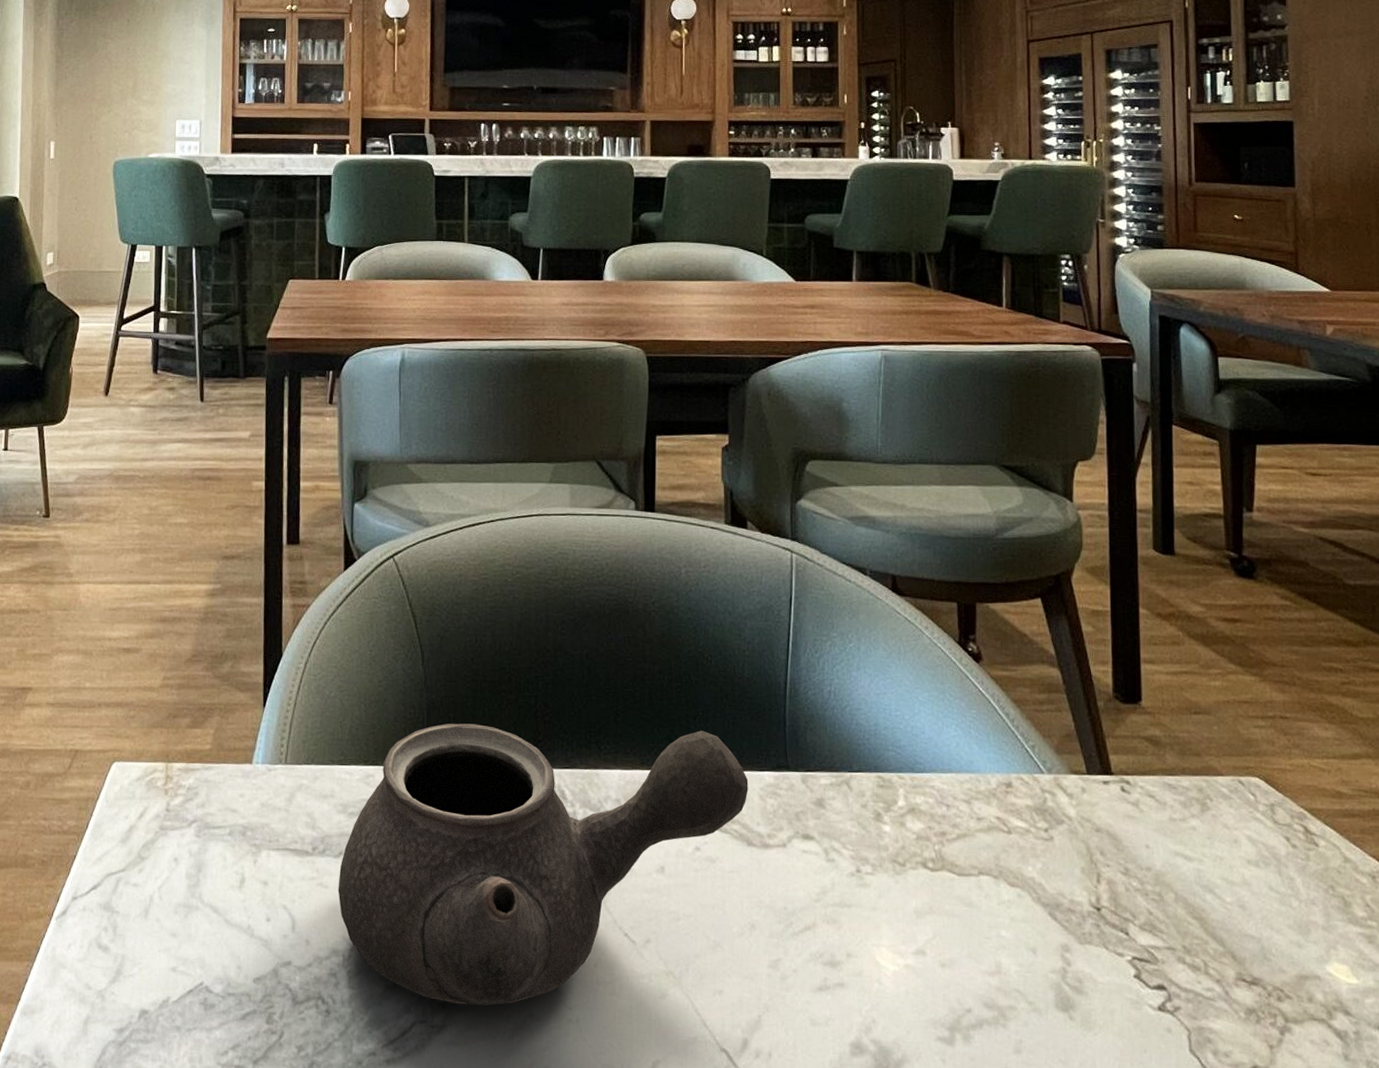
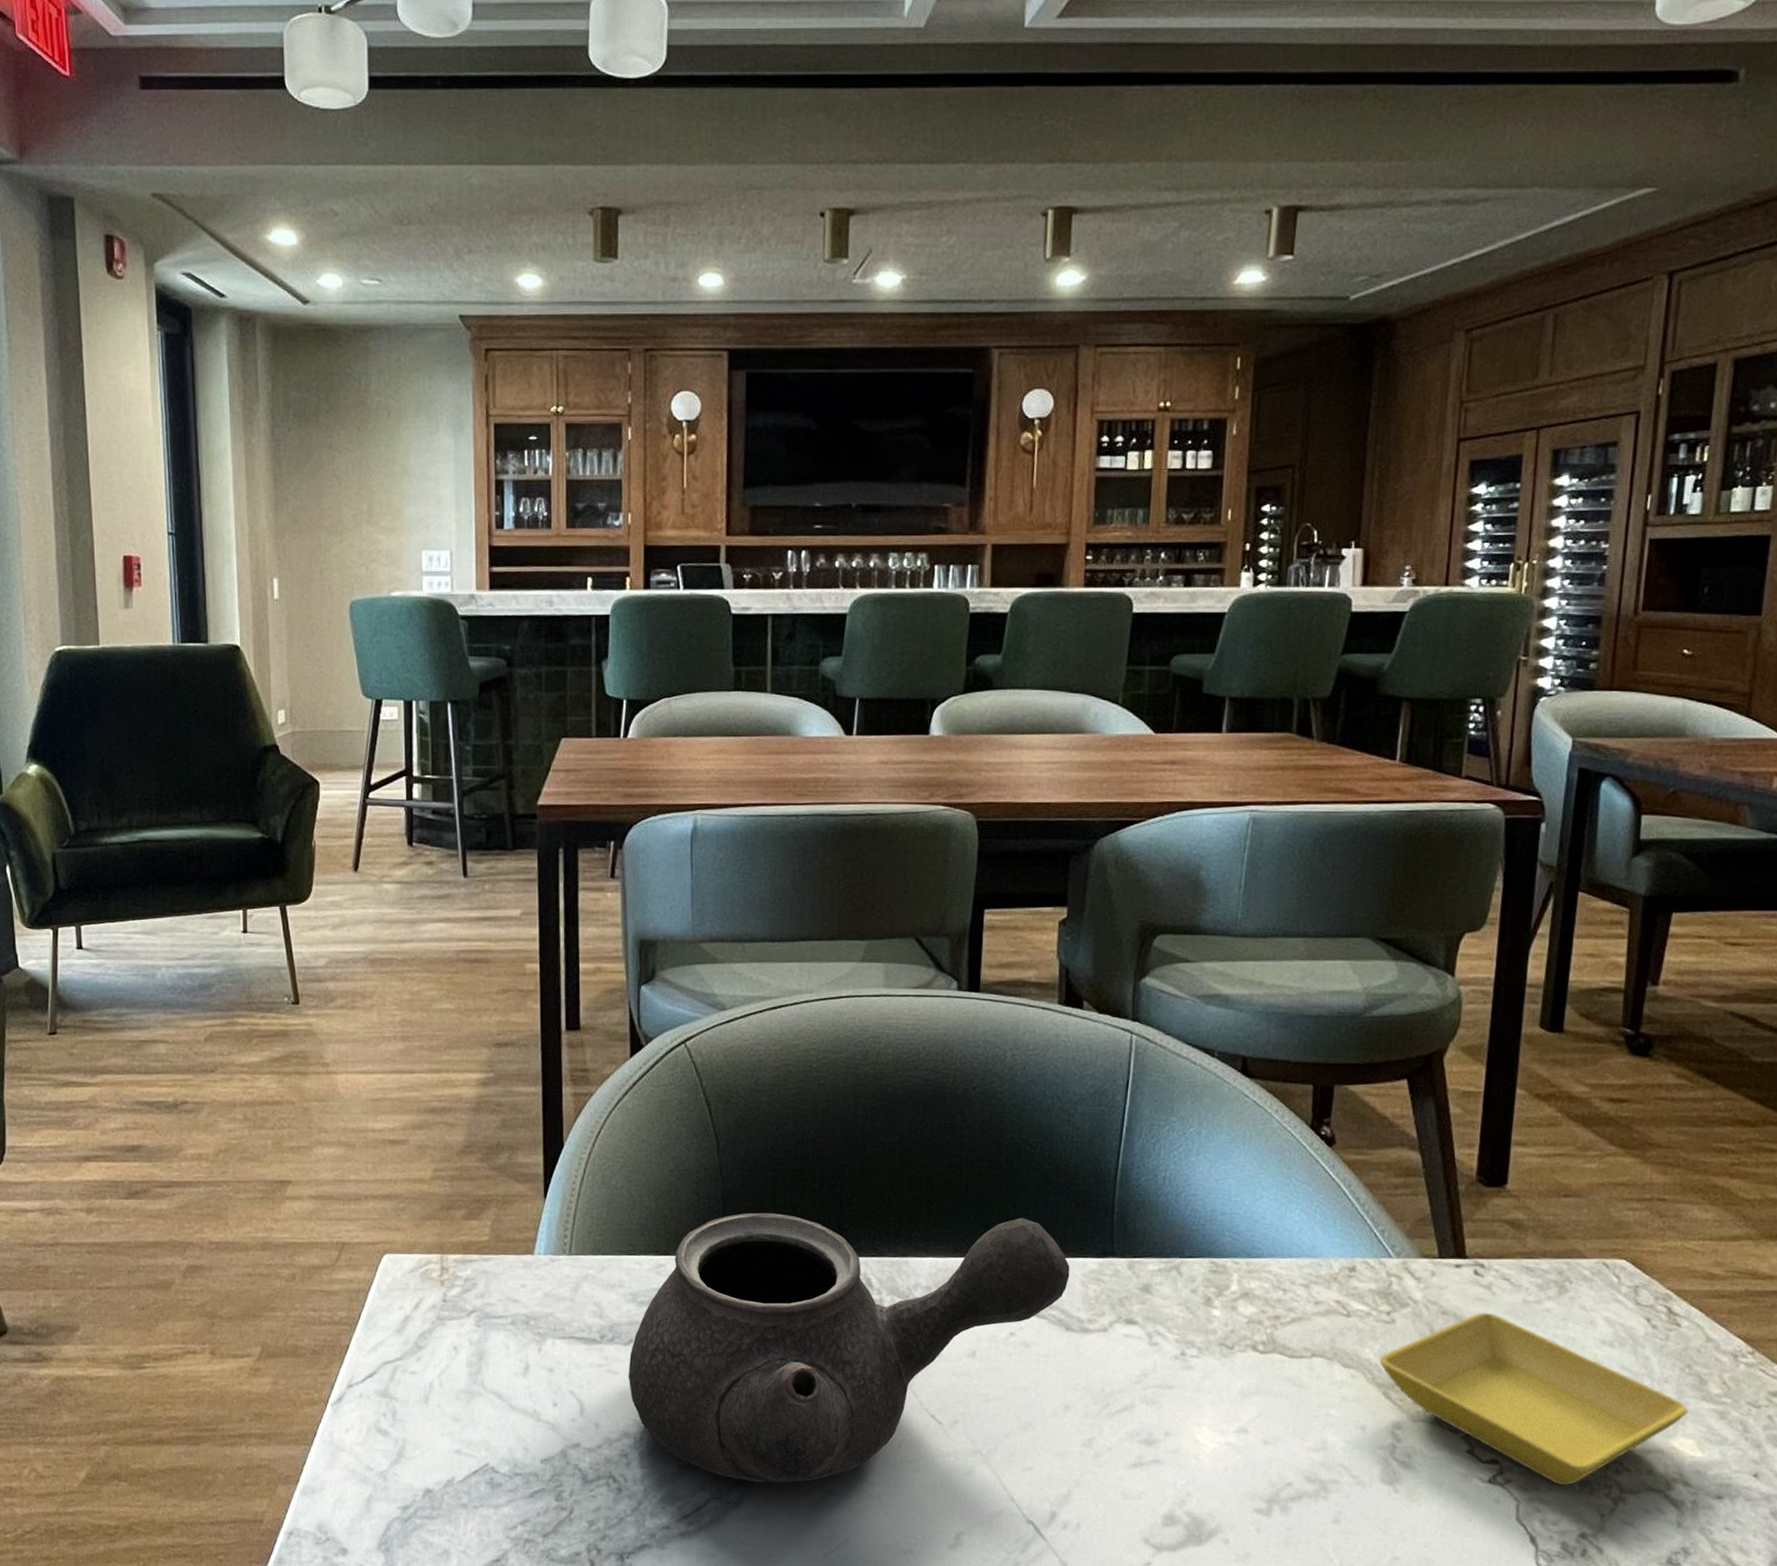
saucer: none [1042,830,1339,1013] -> present [1379,1312,1689,1485]

